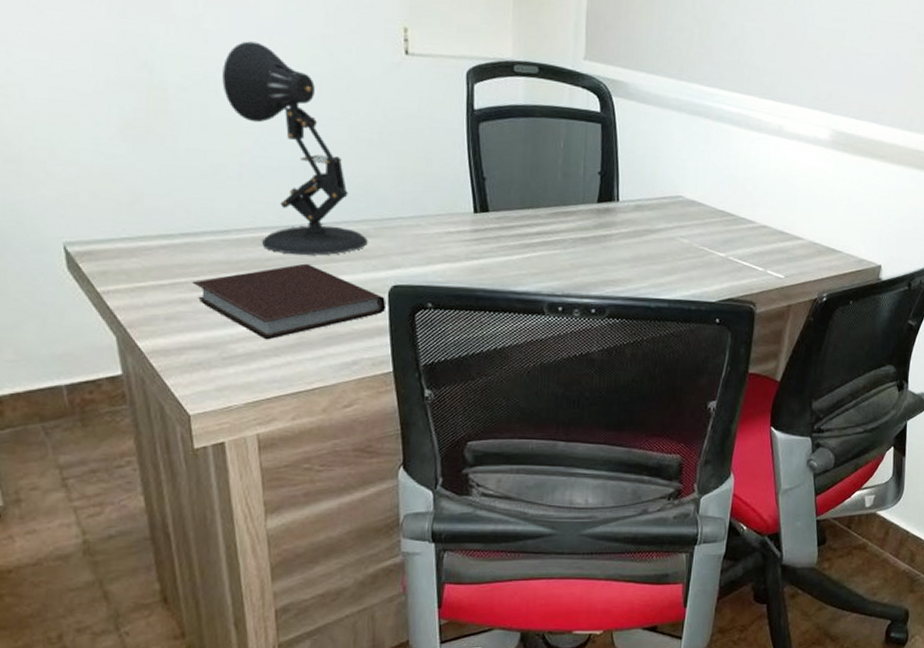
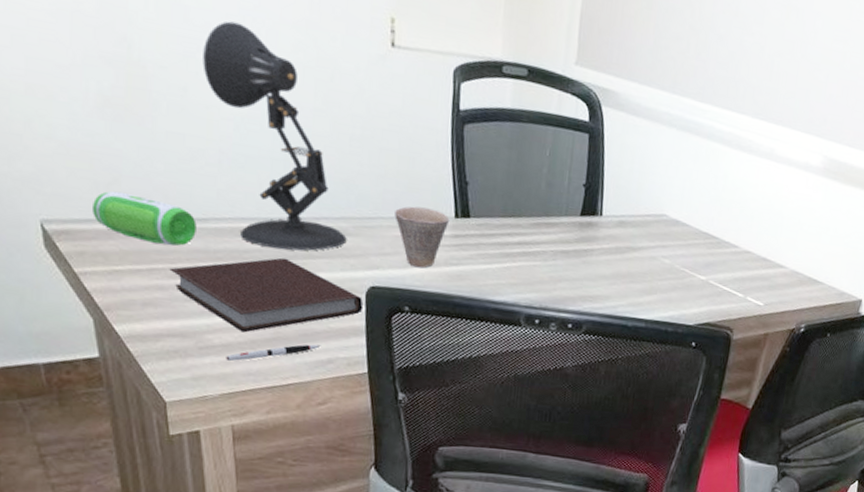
speaker: none [115,209,219,259] -> present [93,191,197,246]
pen: none [250,347,345,370] -> present [226,344,321,362]
cup: none [414,204,469,264] -> present [395,206,450,268]

